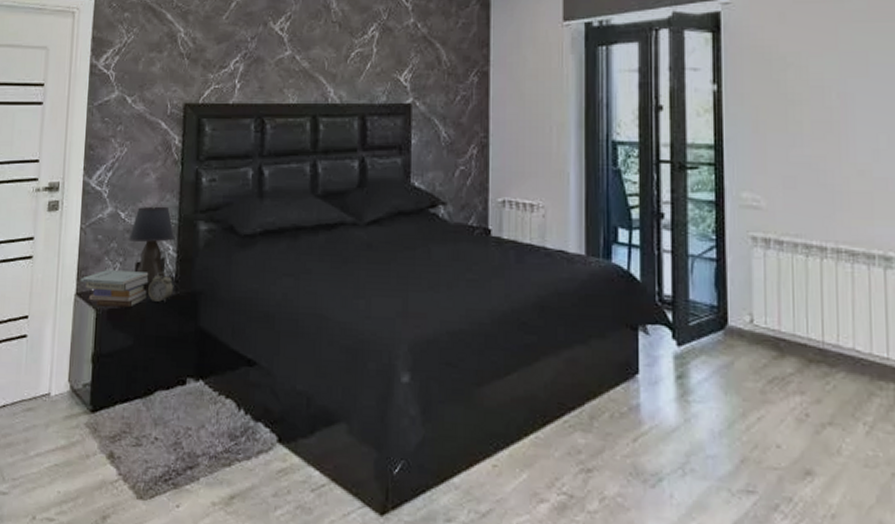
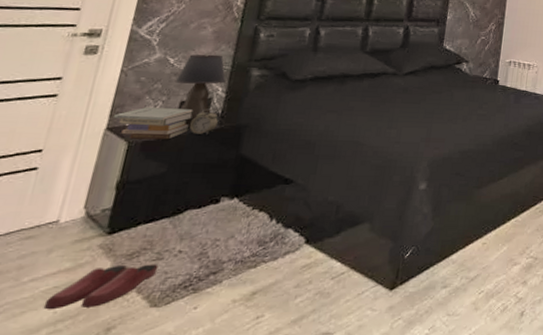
slippers: none [50,447,138,491] -> present [45,264,157,309]

